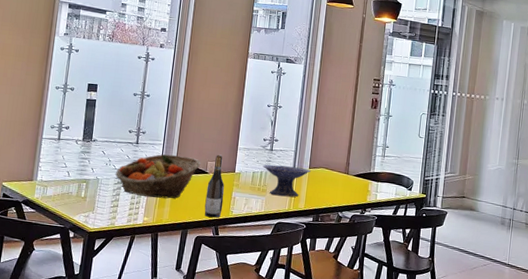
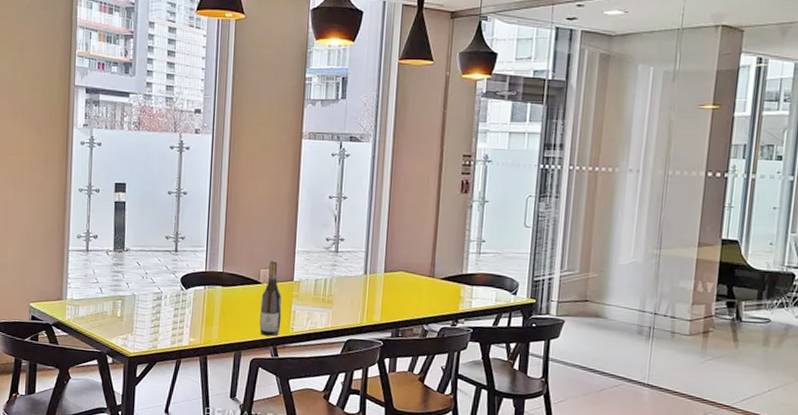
fruit basket: present [115,154,201,199] -> none [153,262,253,315]
decorative bowl: present [262,164,311,197] -> none [326,269,386,308]

